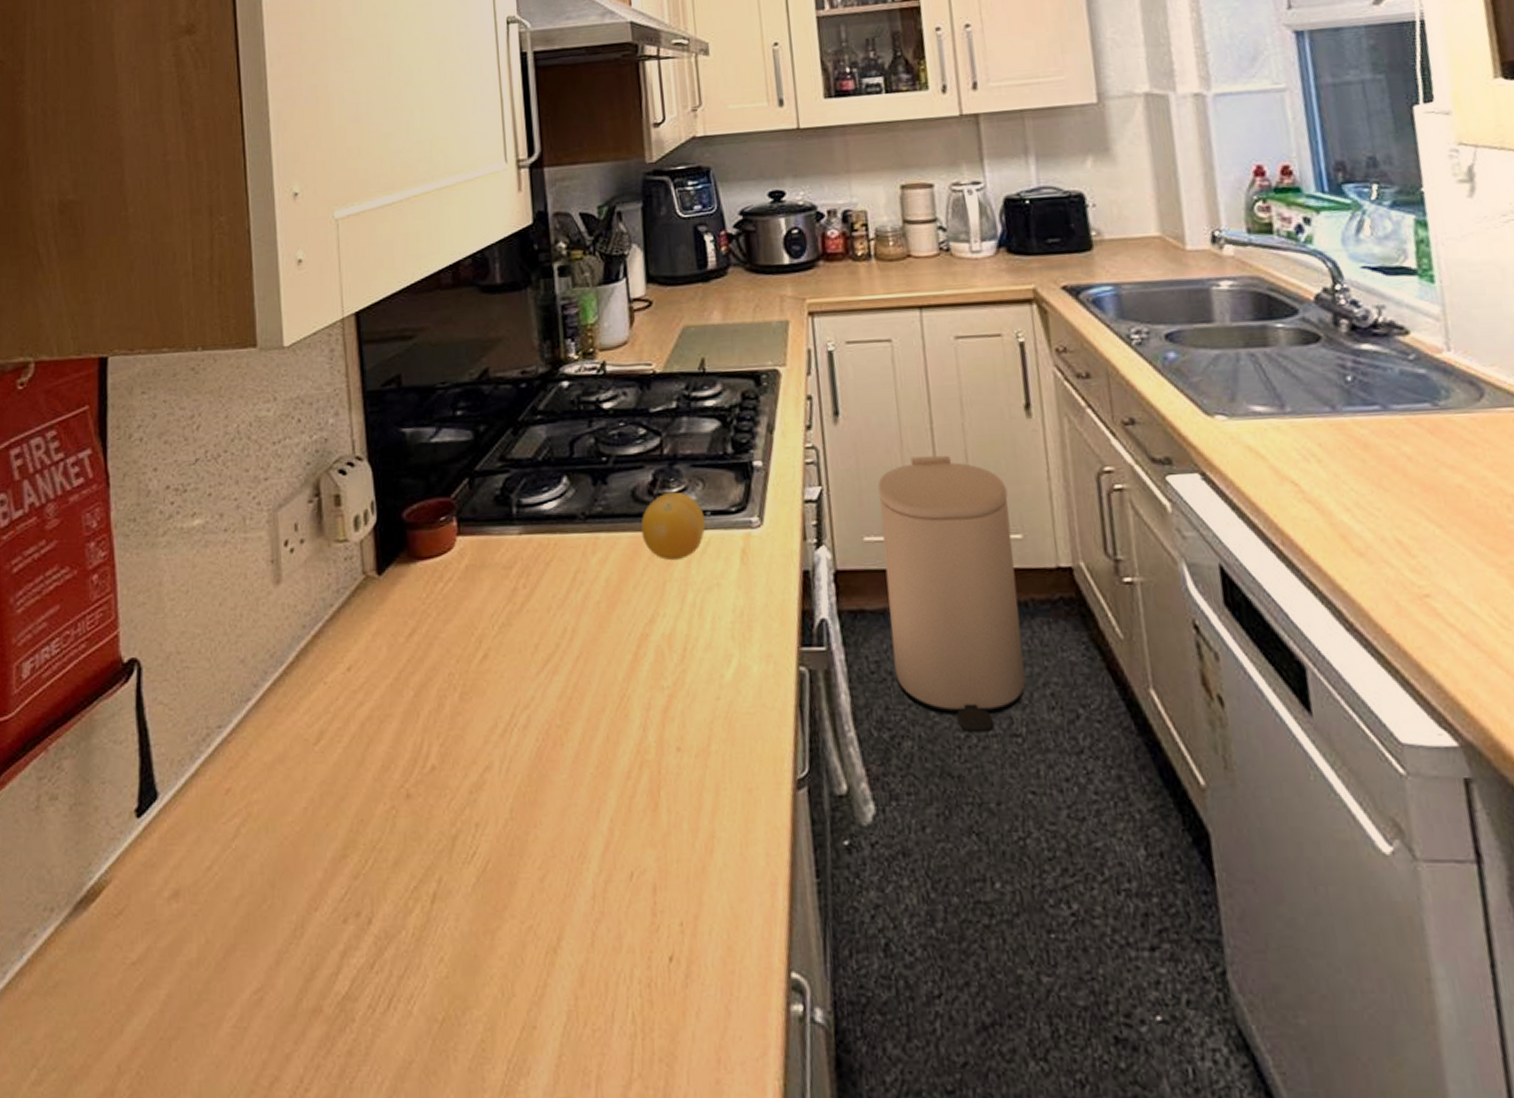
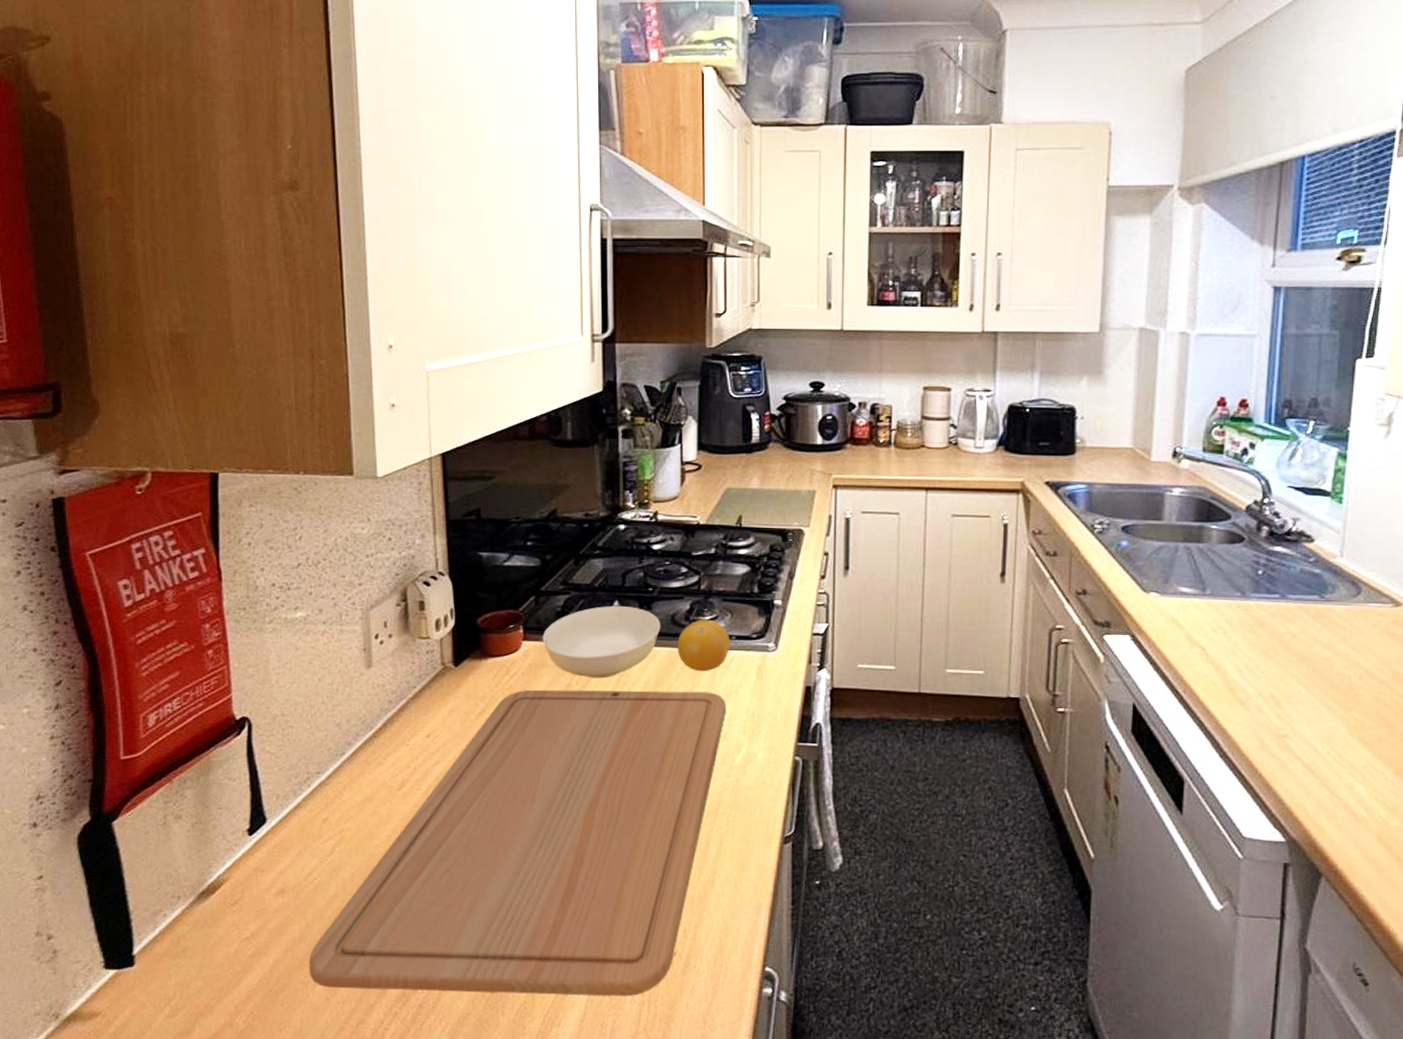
chopping board: none [209,586,708,1030] -> present [309,689,727,997]
bowl: none [479,482,620,579] -> present [542,606,661,679]
pedal bin: present [877,455,1026,733] -> none [870,606,977,812]

